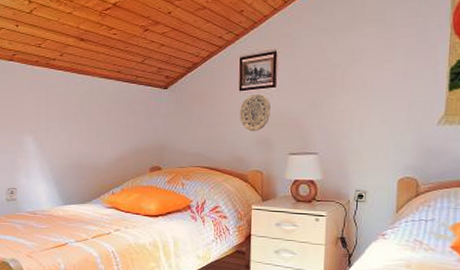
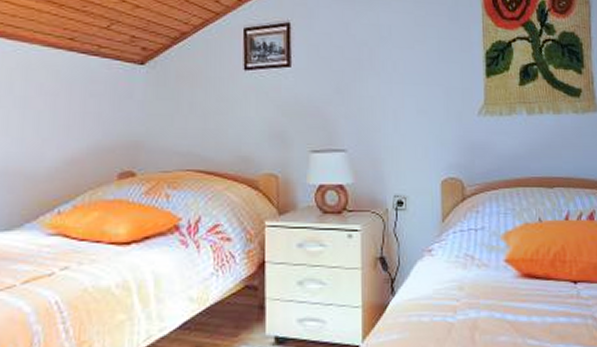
decorative plate: present [240,95,271,132] -> none [246,75,285,123]

